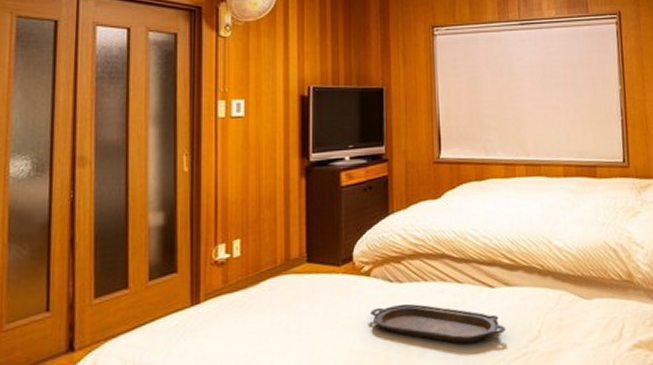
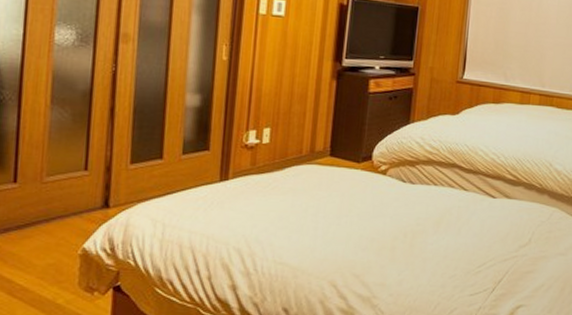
serving tray: present [370,303,506,344] -> none [382,202,501,243]

